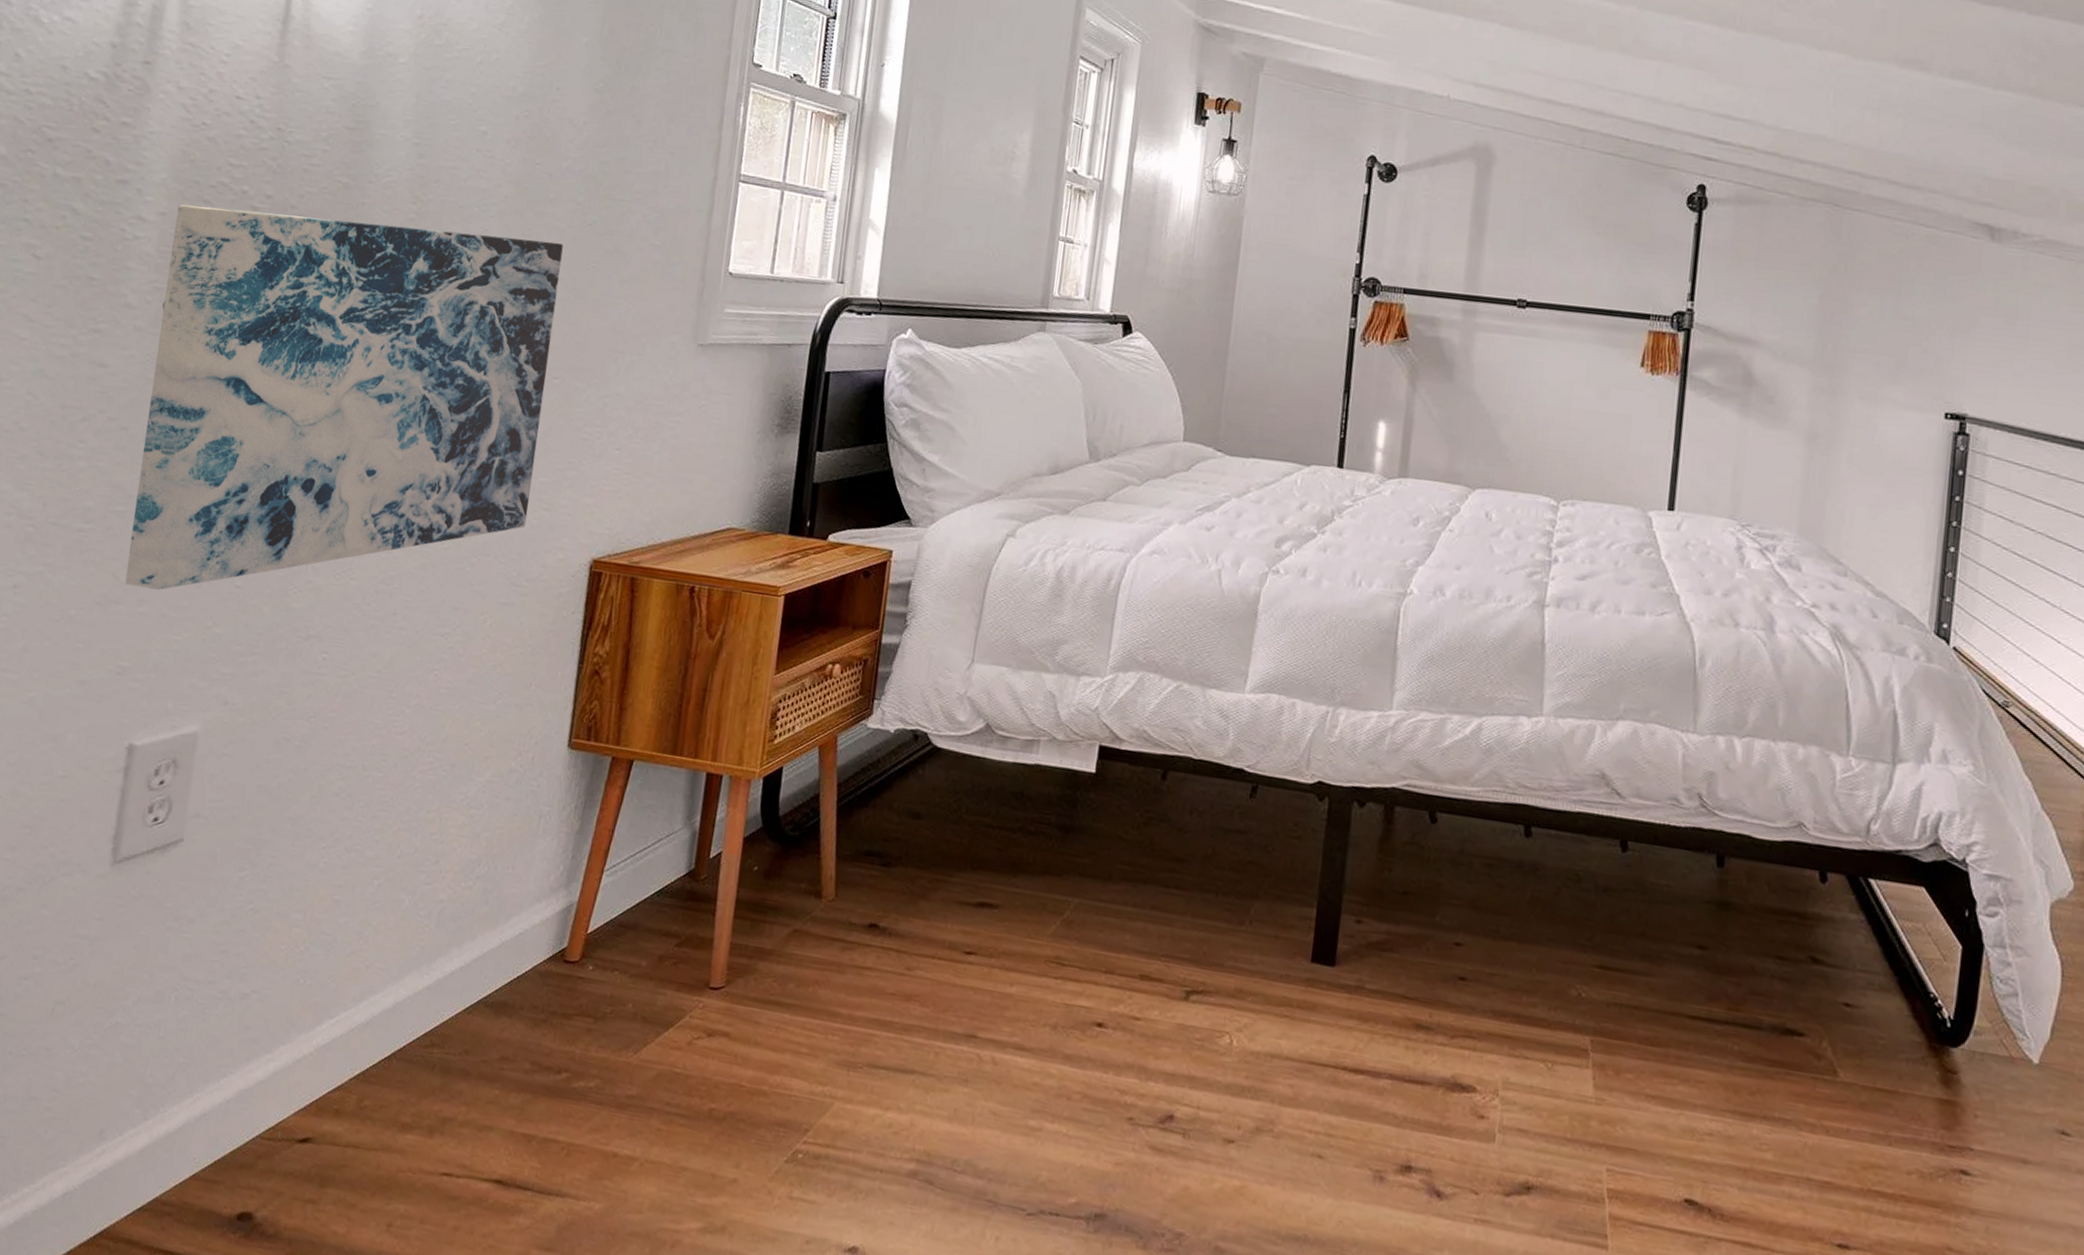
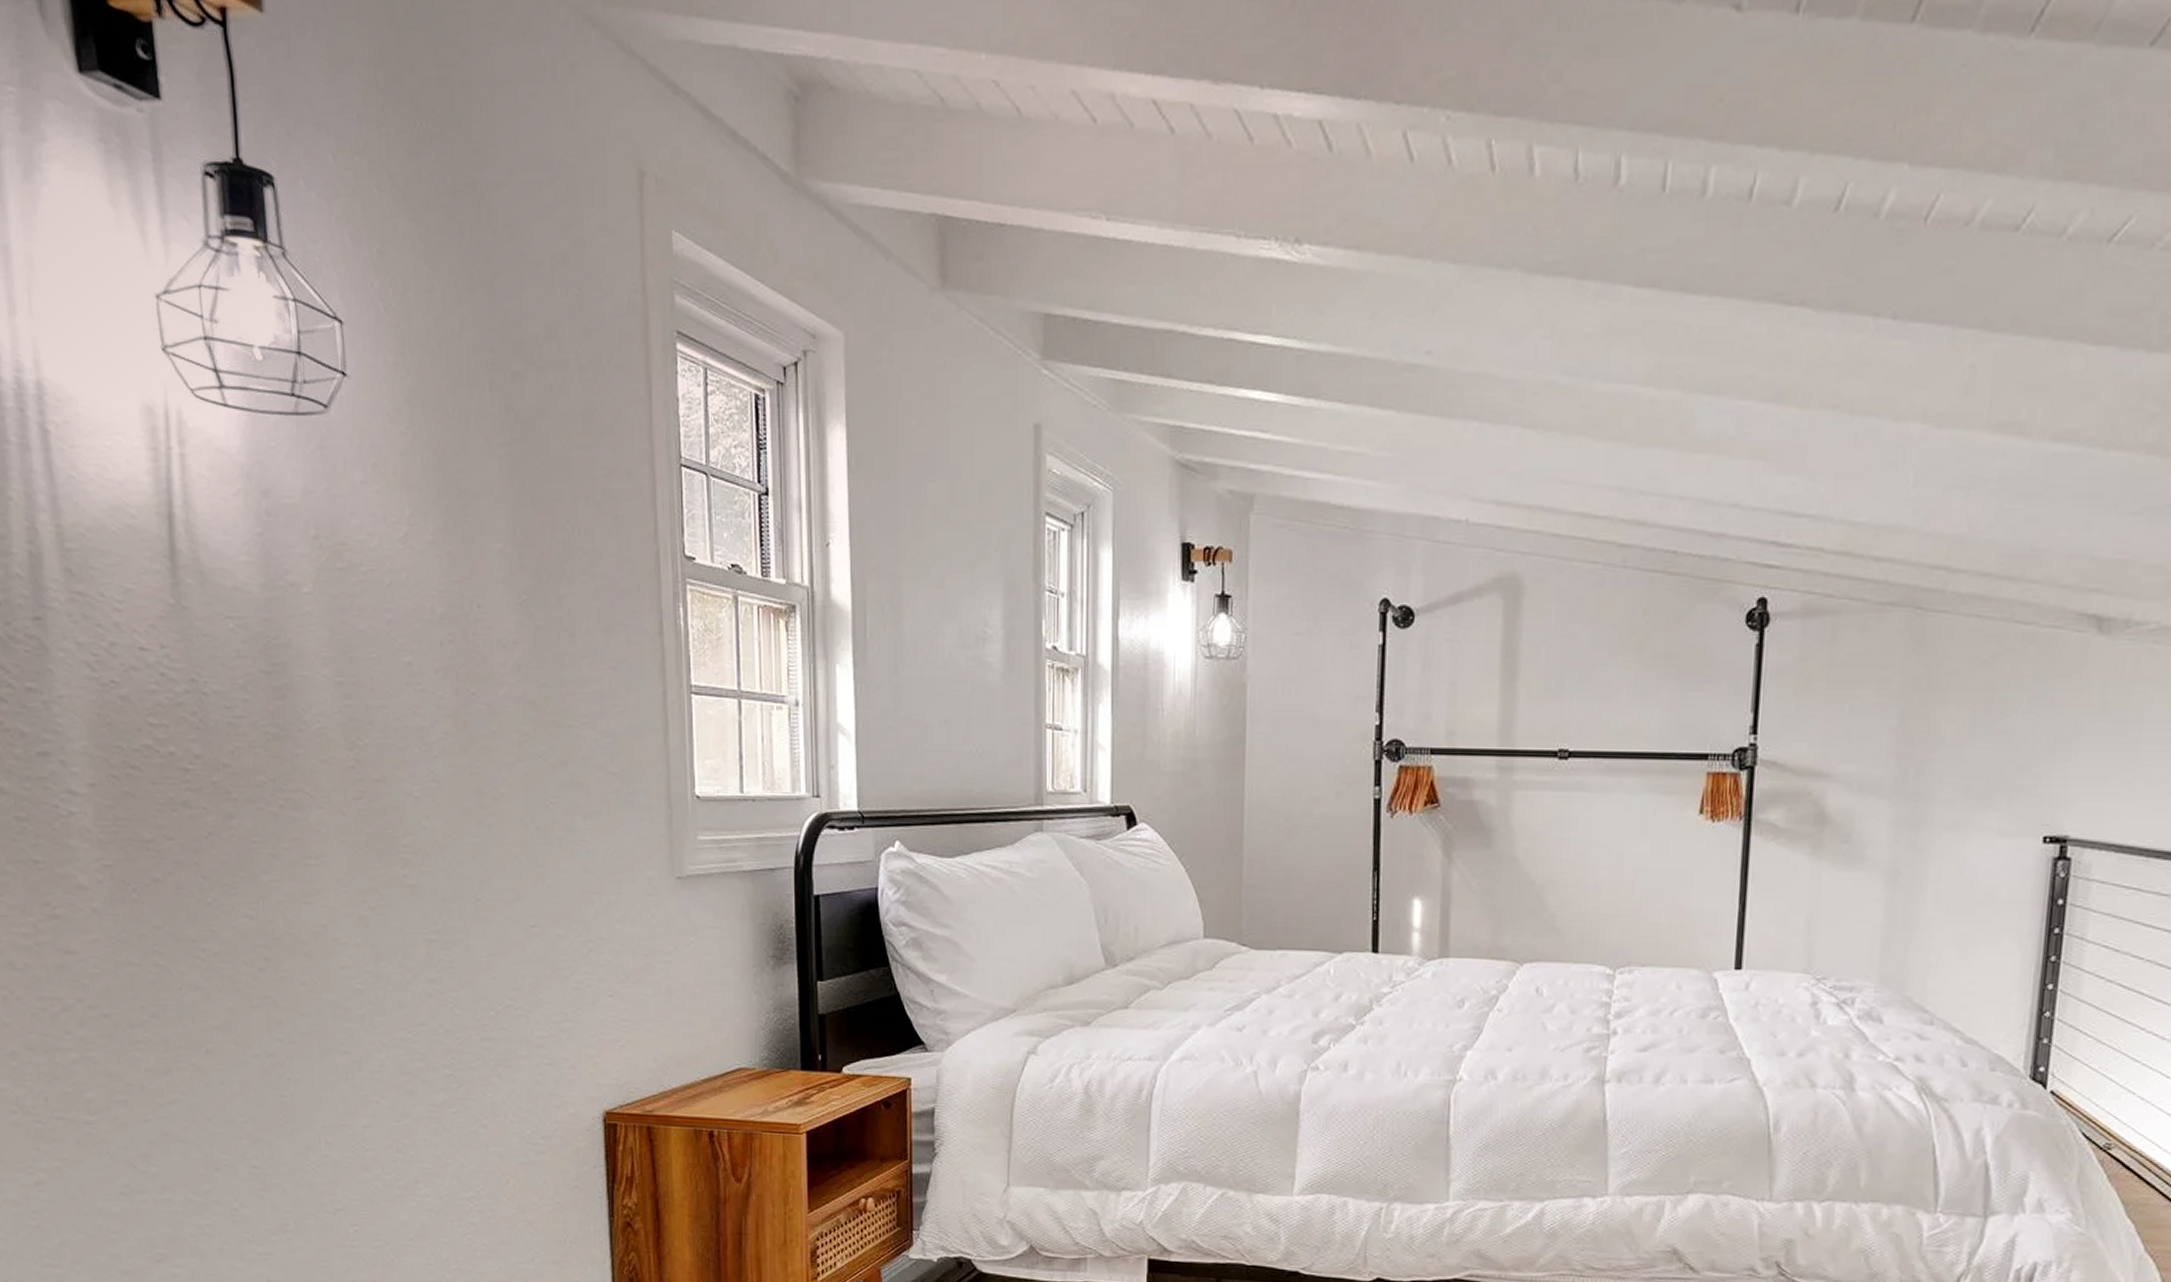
wall art: present [125,204,564,590] -> none [106,773,531,1176]

